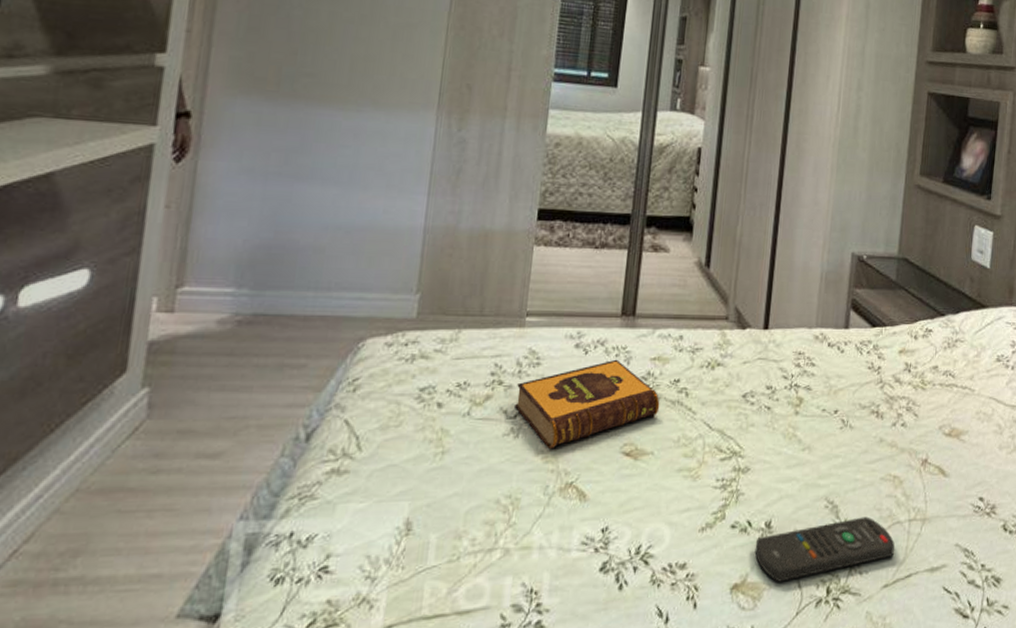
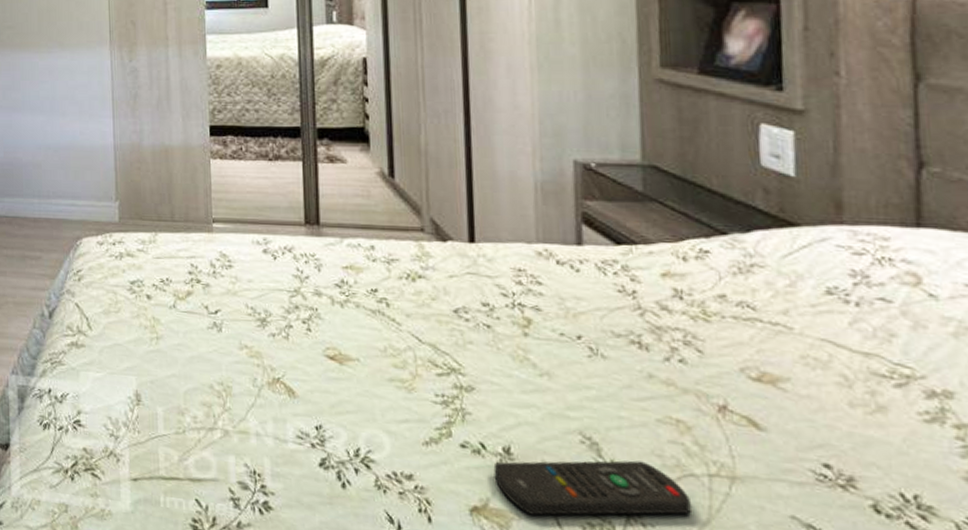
hardback book: present [515,359,660,448] -> none [214,265,359,345]

